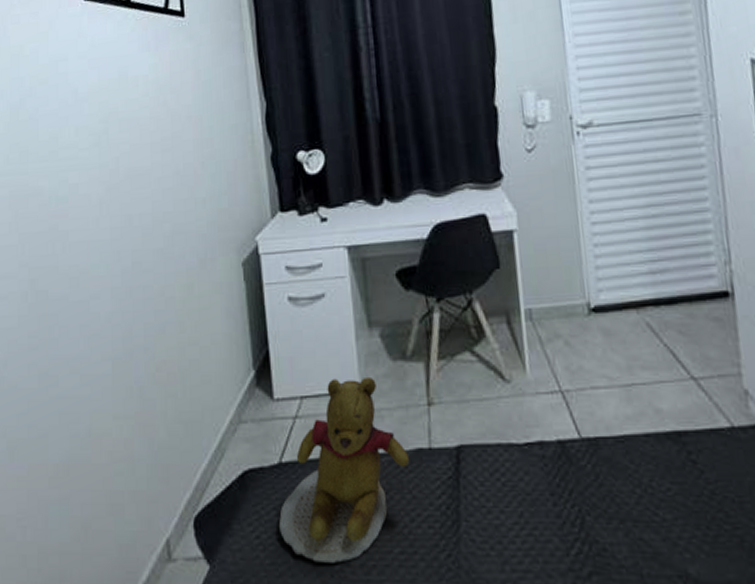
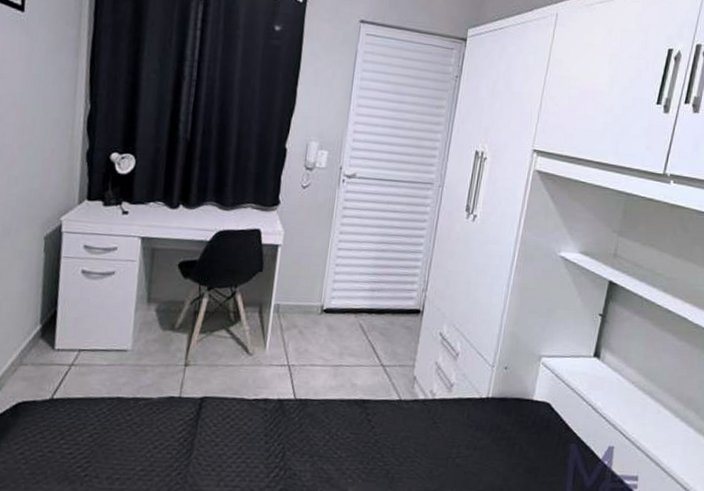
teddy bear: present [278,376,410,563] -> none [41,338,162,475]

